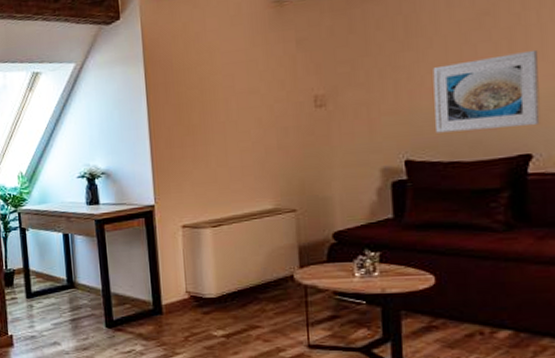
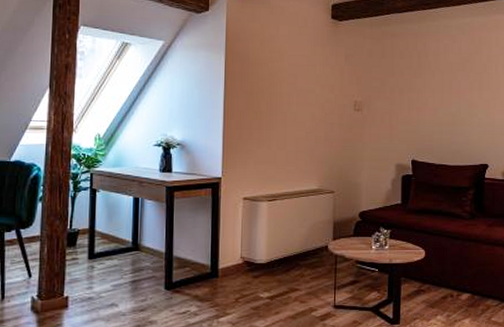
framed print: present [433,49,540,133] -> none [433,91,495,145]

